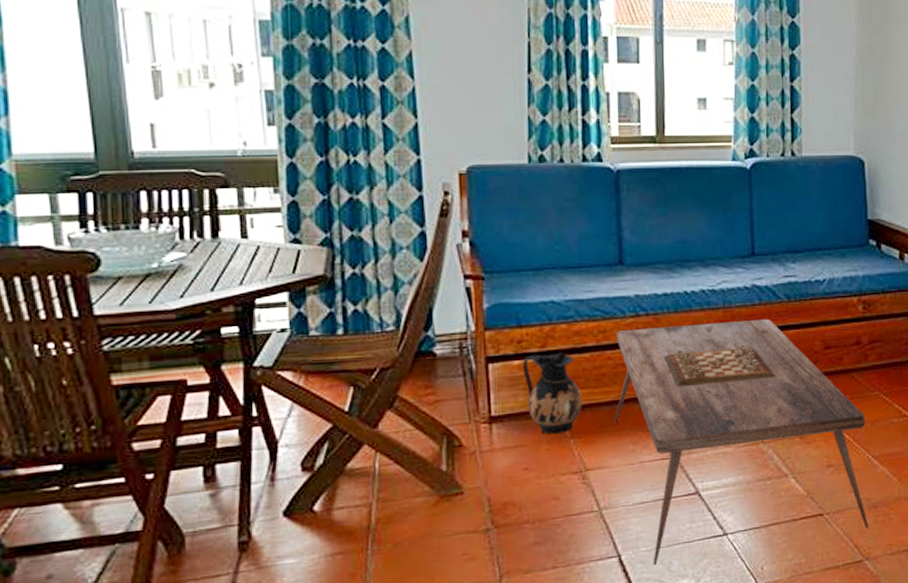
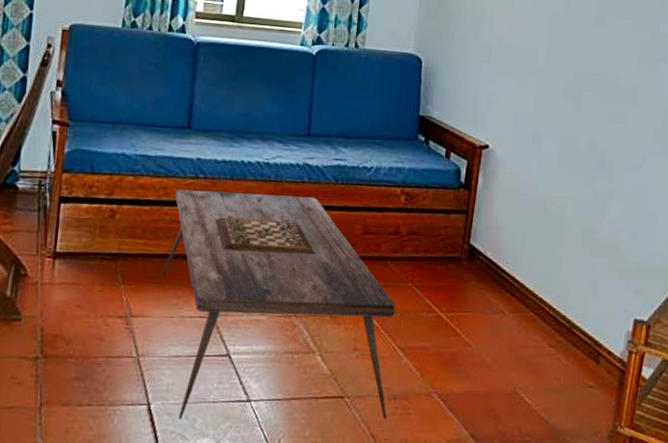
ceramic jug: present [522,352,582,435] -> none [88,201,138,279]

